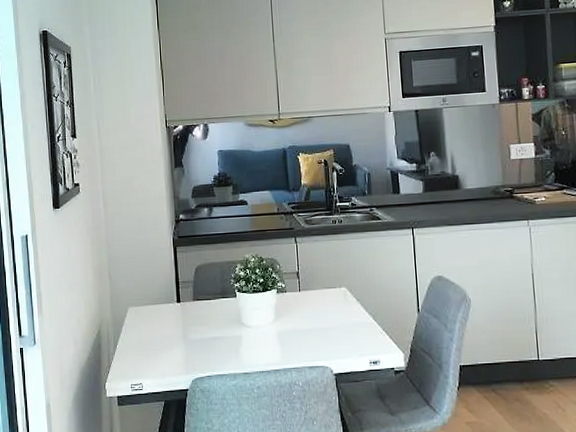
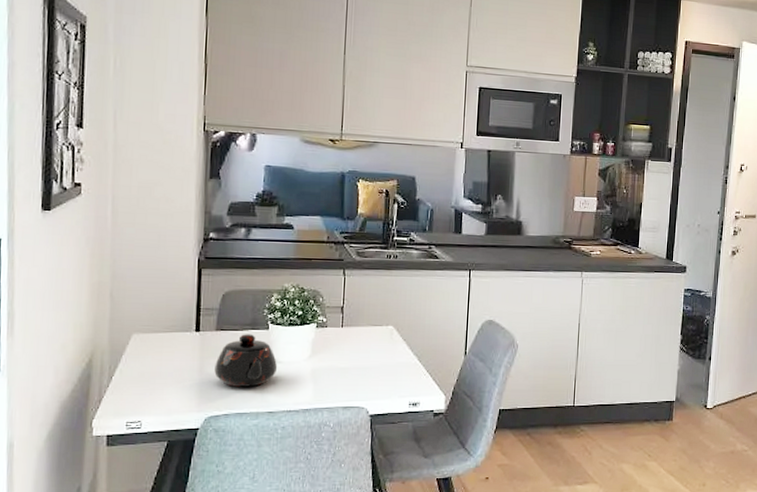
teapot: none [195,302,248,351] -> present [214,334,278,387]

